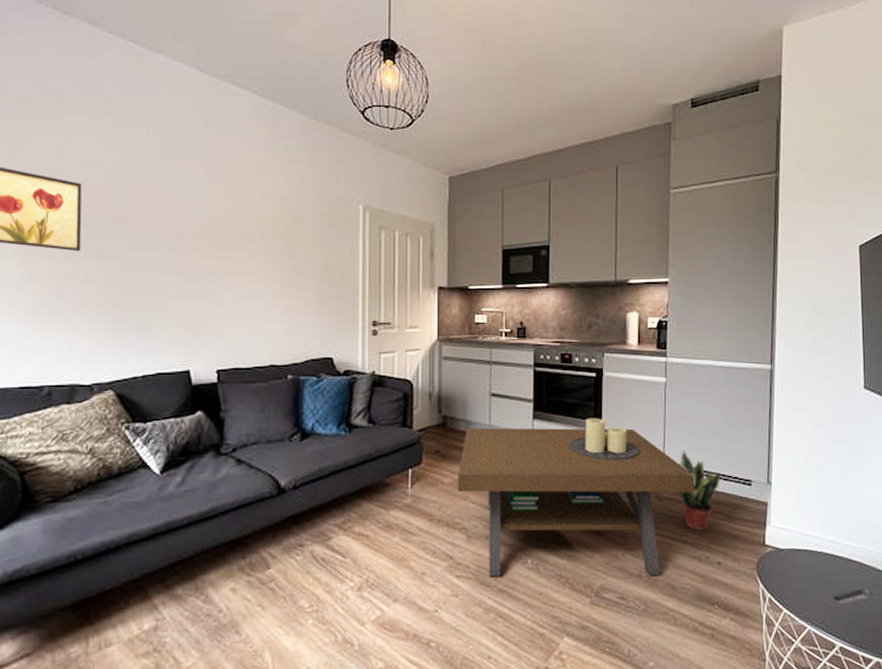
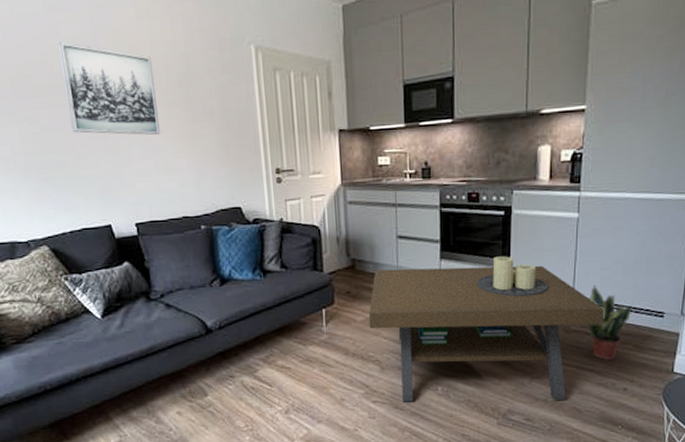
wall art: none [165,189,259,282] -> present [57,42,161,136]

